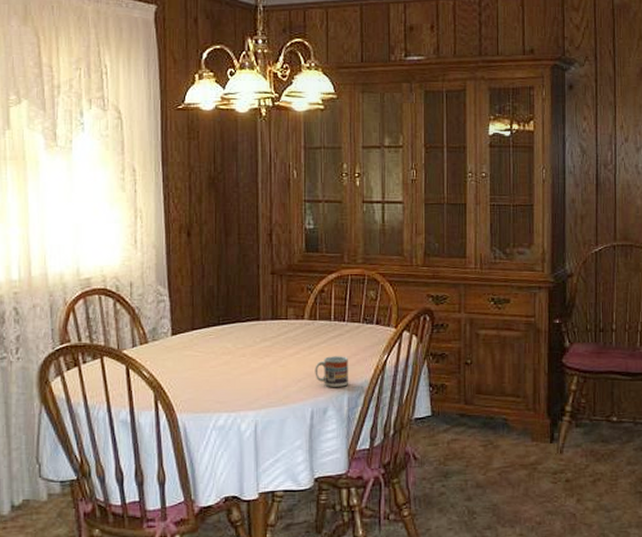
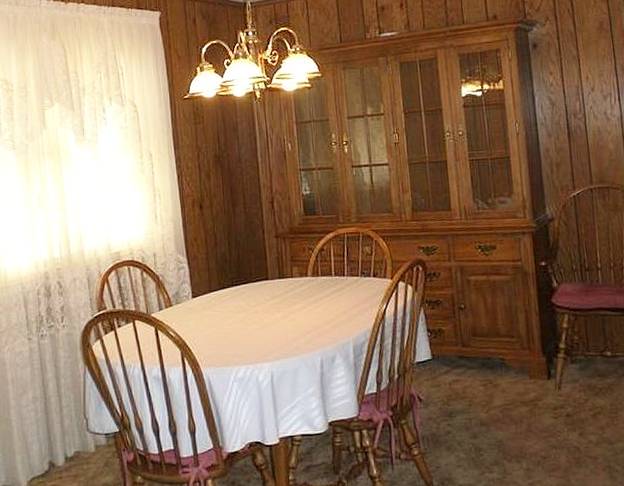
cup: present [315,356,348,387] -> none [321,308,352,337]

